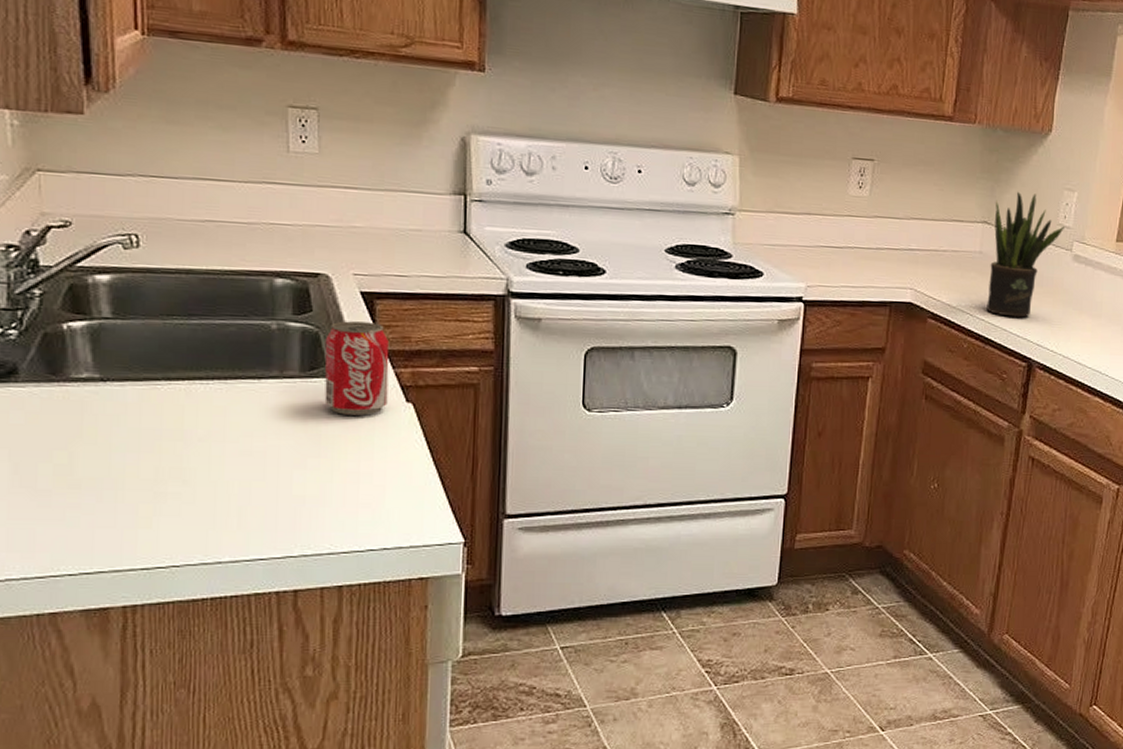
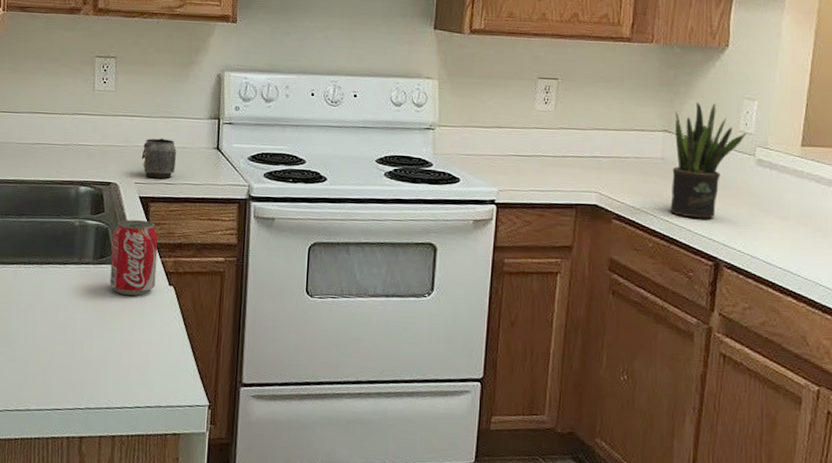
mug: none [360,217,409,269] -> present [141,138,176,178]

